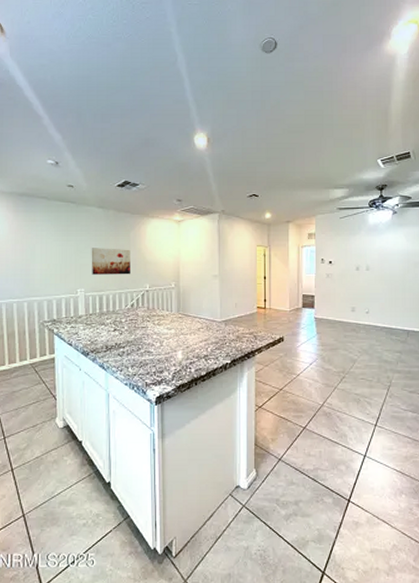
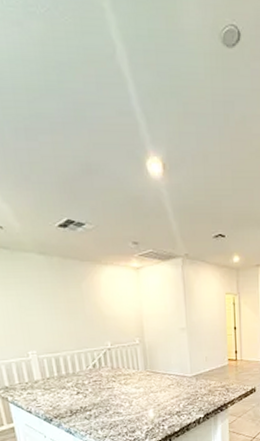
wall art: present [91,248,130,275] -> none [37,302,88,334]

